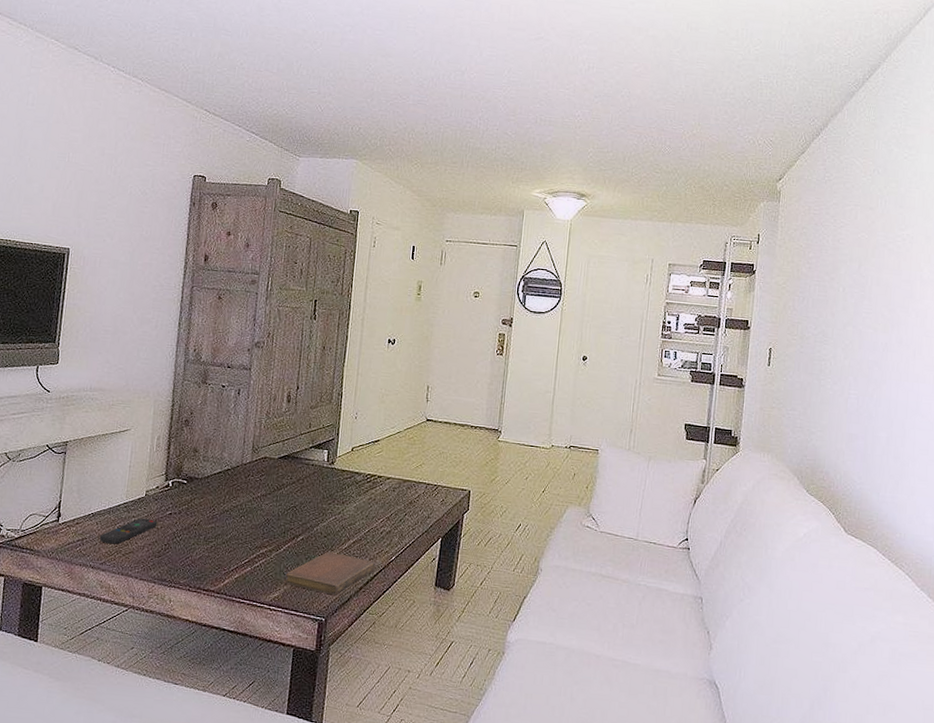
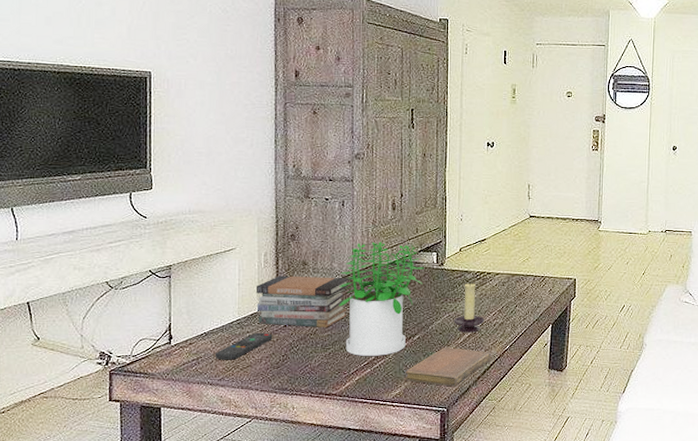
book stack: none [144,461,238,519] -> present [256,275,349,327]
potted plant: none [225,433,314,555] -> present [339,242,424,356]
candle holder: none [340,485,372,539] -> present [454,282,485,333]

